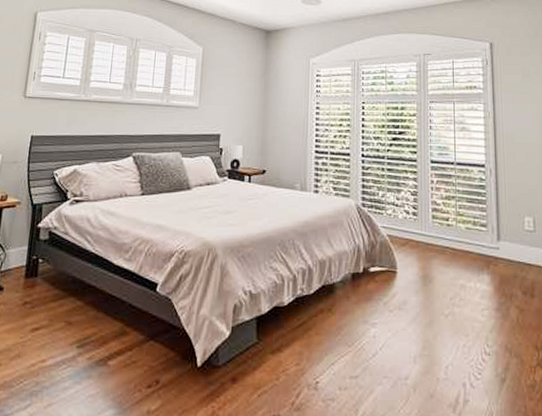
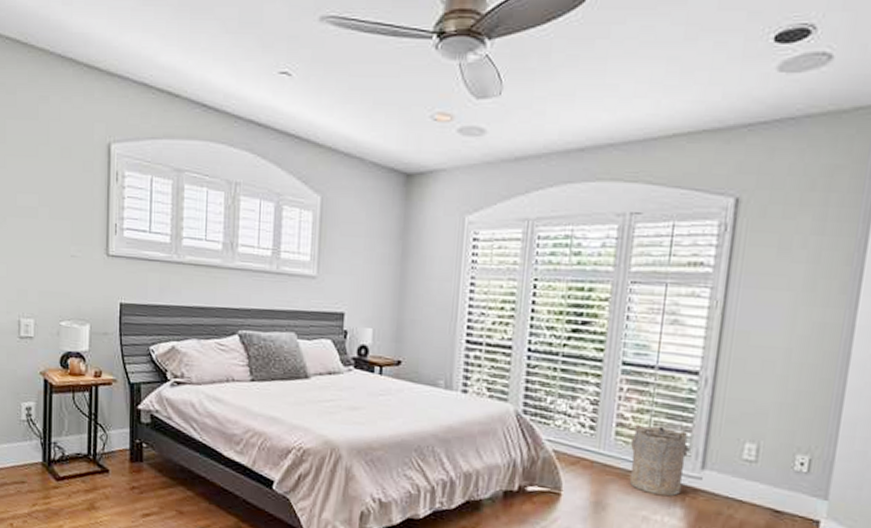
laundry hamper: none [445,208,487,266] -> present [629,424,690,497]

